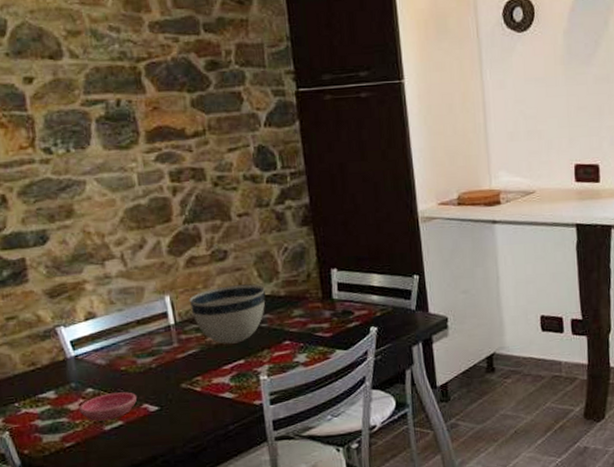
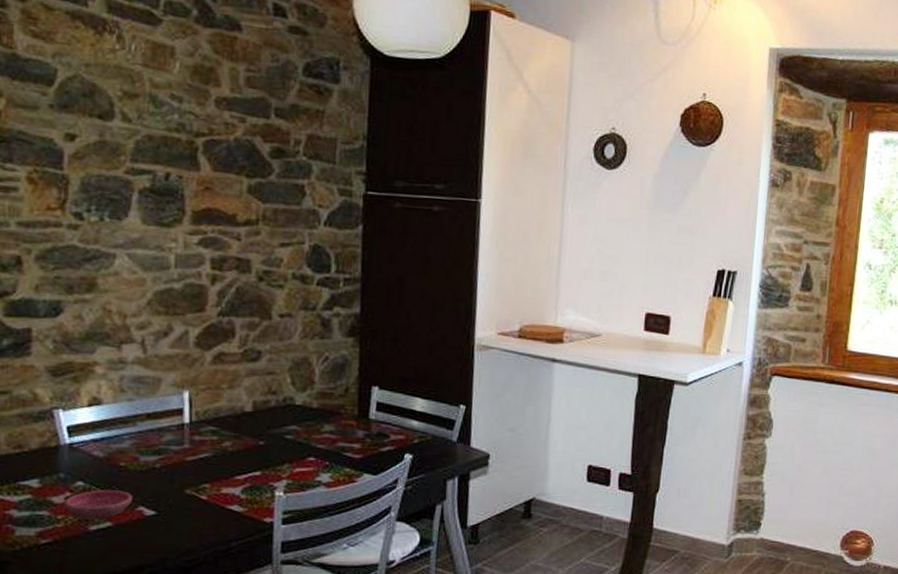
bowl: present [189,284,266,344] -> none [209,389,296,453]

